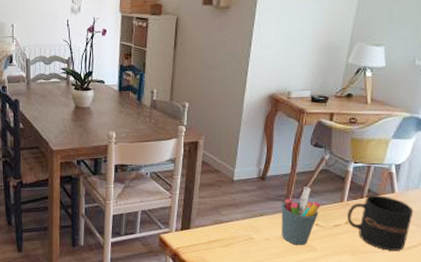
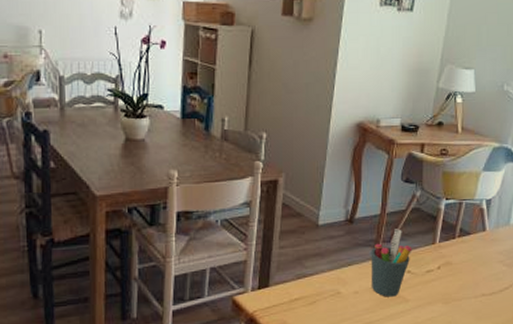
mug: present [347,195,414,251] -> none [439,235,504,296]

